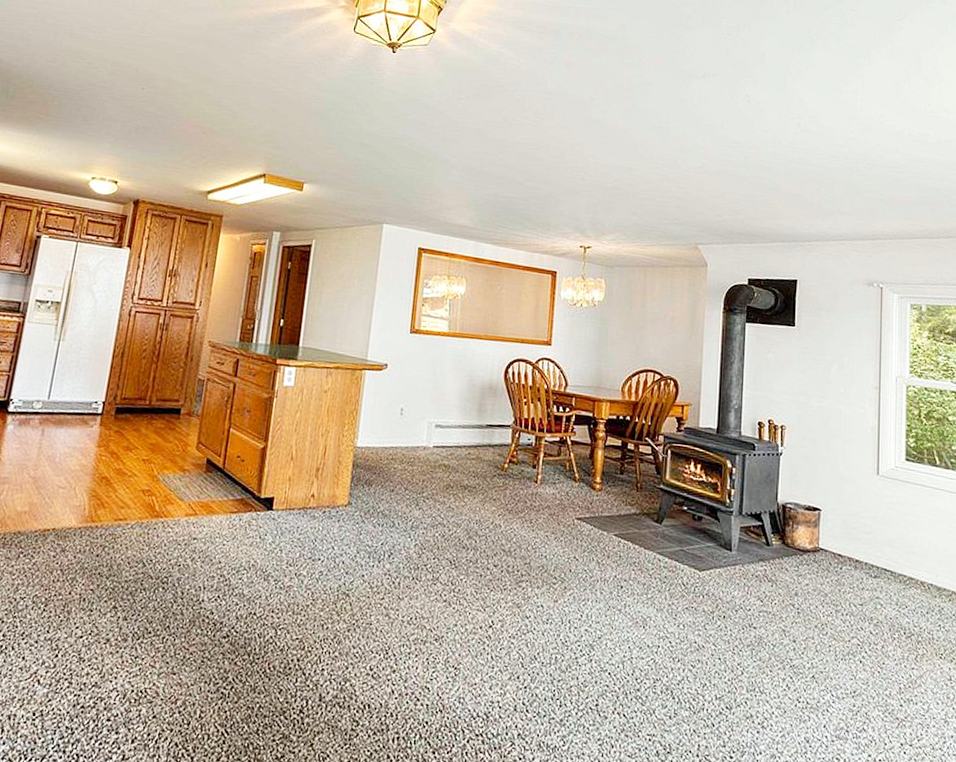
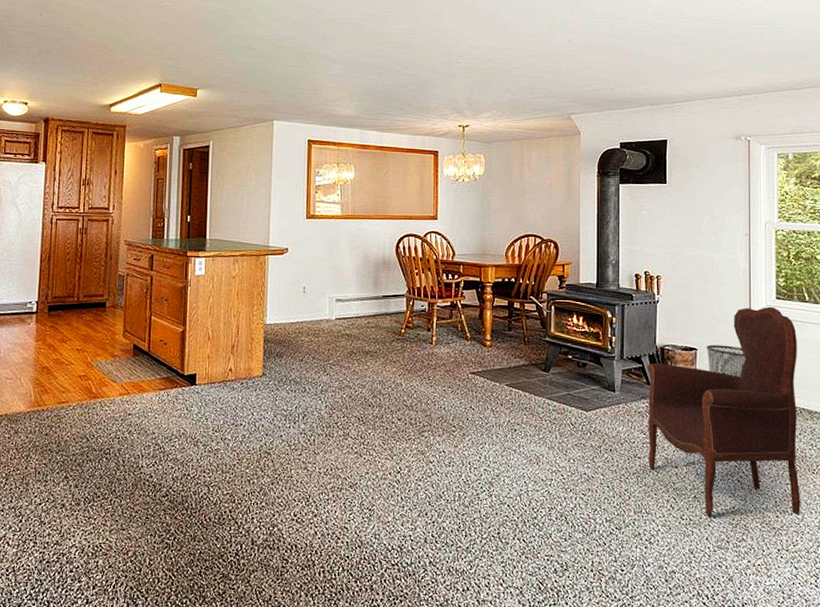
armchair: none [764,467,926,705] -> present [647,306,801,517]
waste bin: none [830,505,872,545] -> present [706,344,746,378]

